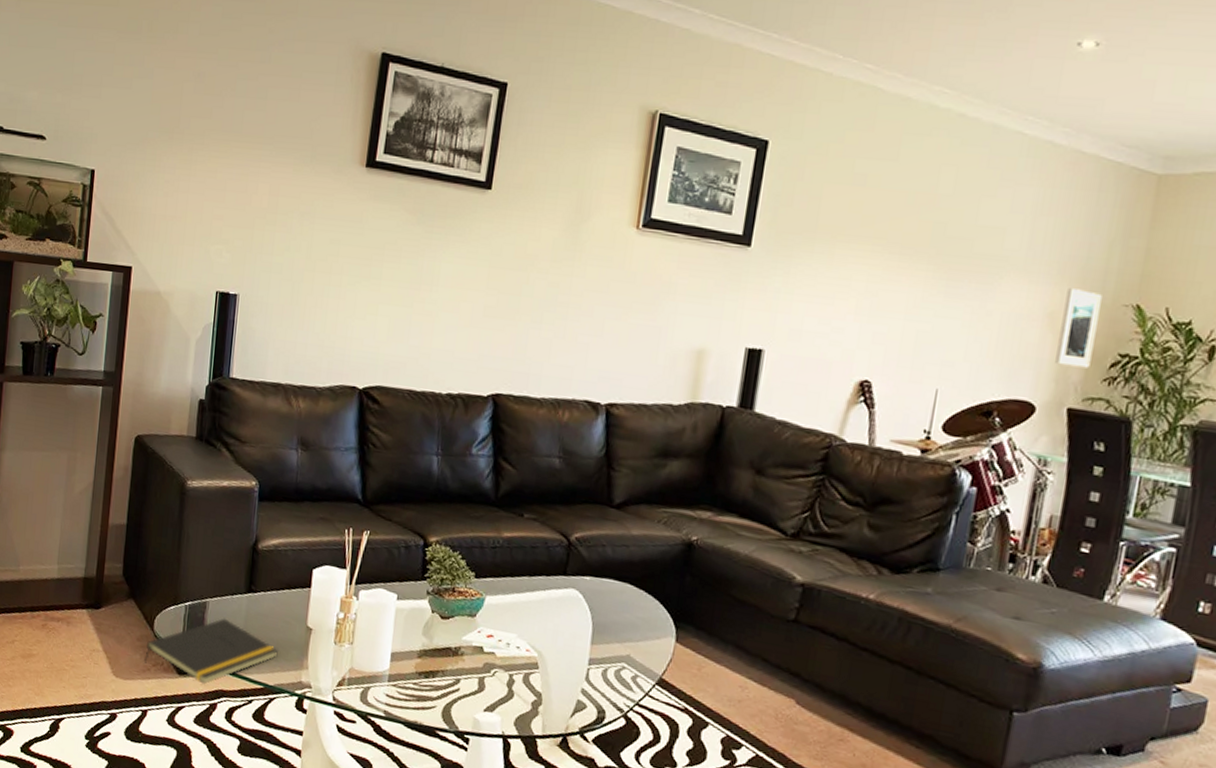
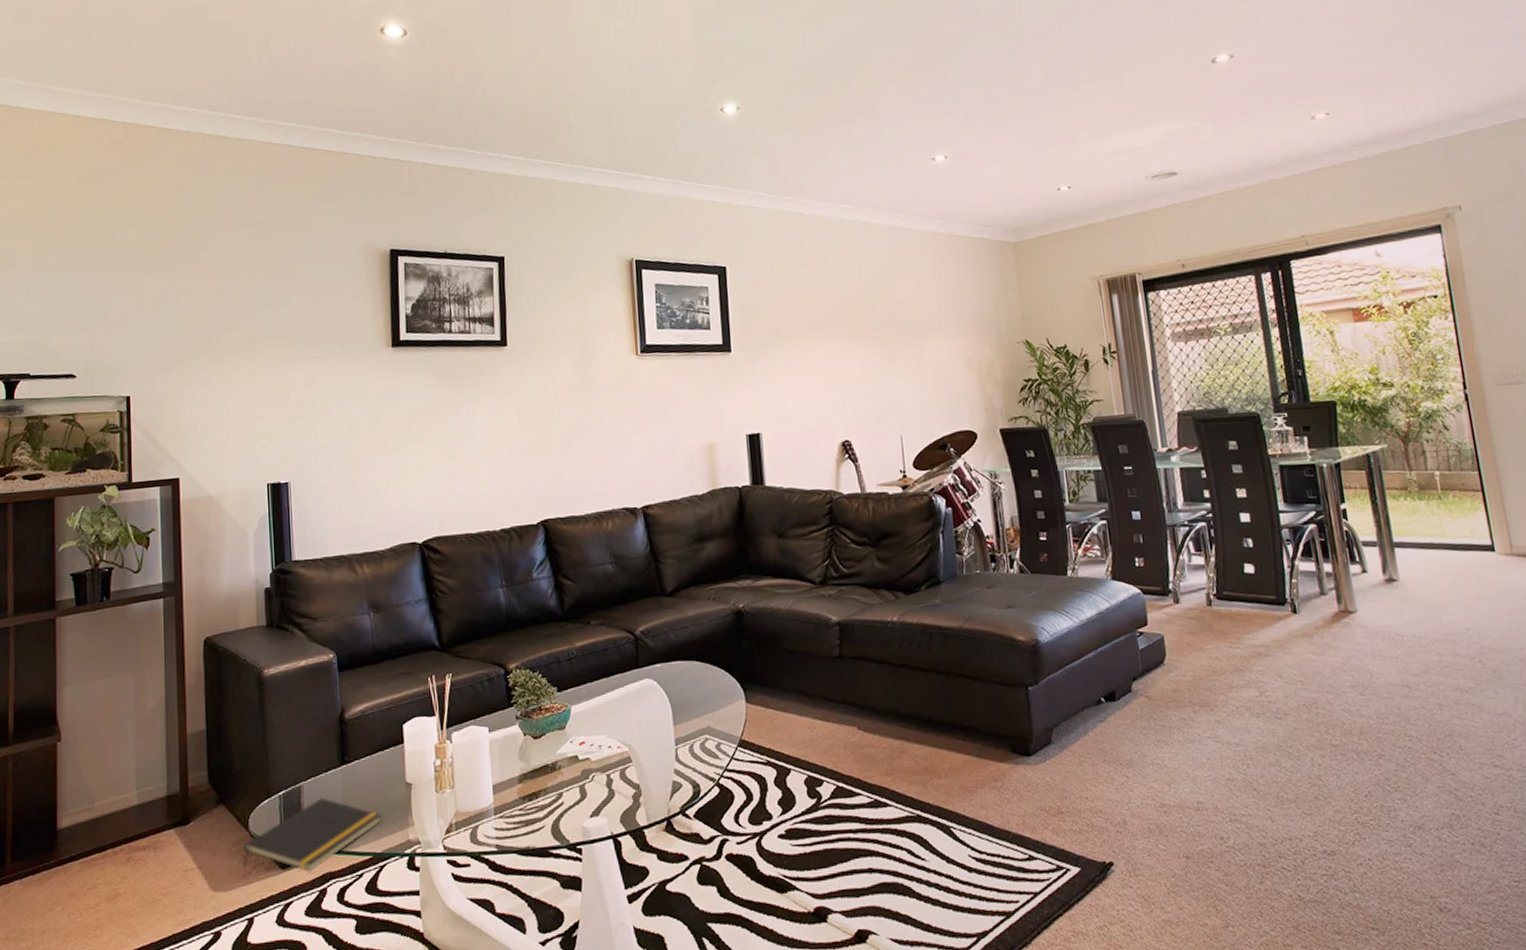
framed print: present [1055,288,1102,369] -> none [975,336,1006,397]

